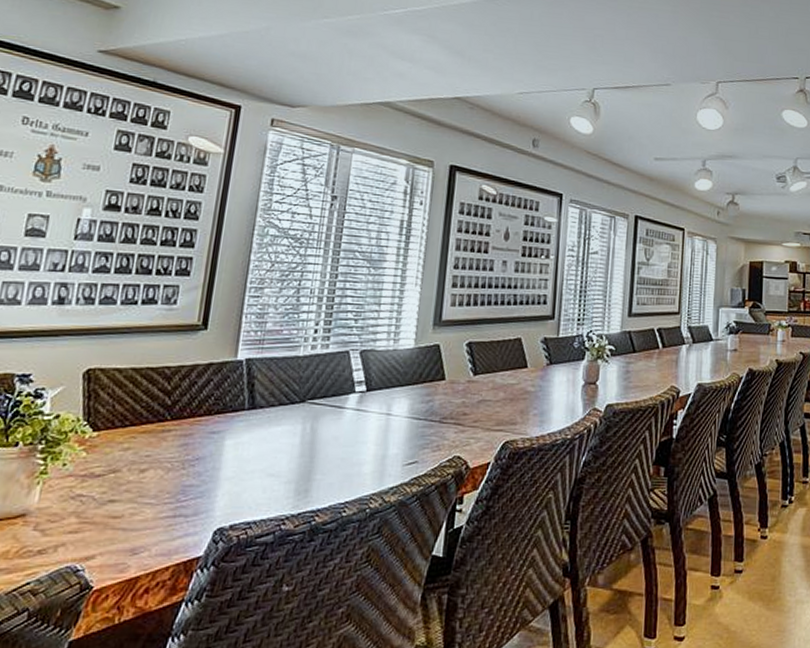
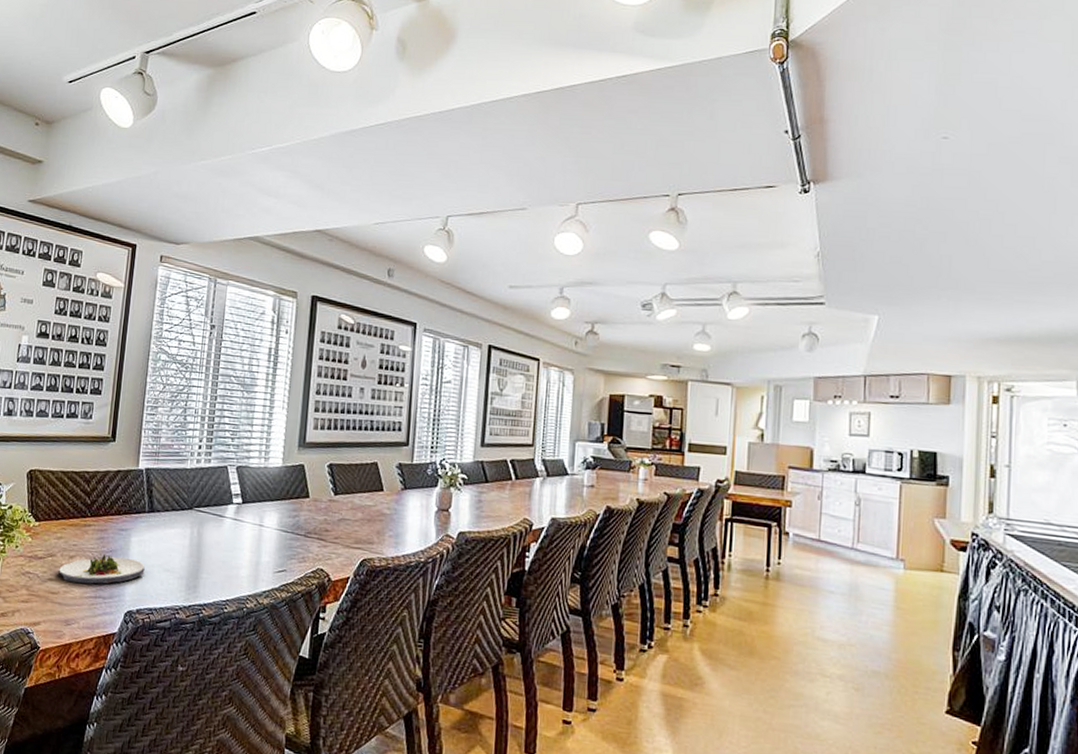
salad plate: none [124,463,242,501] -> present [59,554,145,584]

